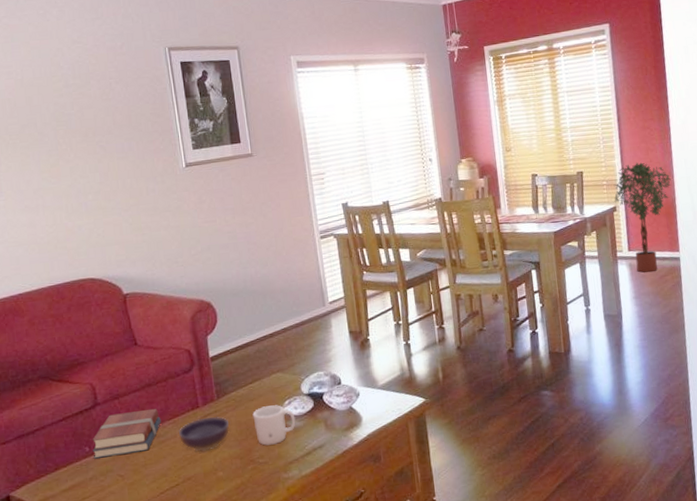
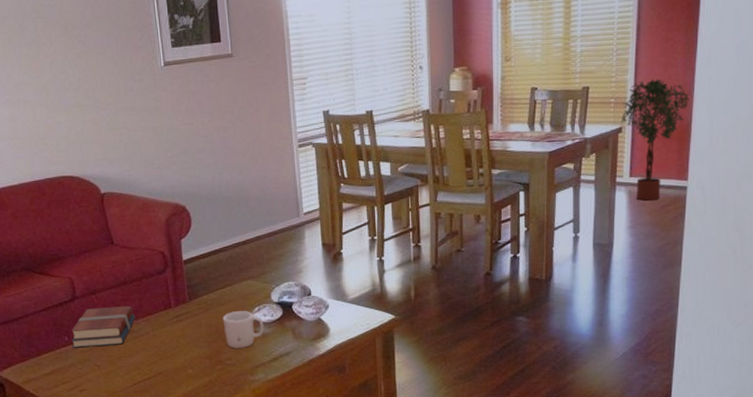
bowl: present [179,416,229,451] -> none [152,317,200,349]

